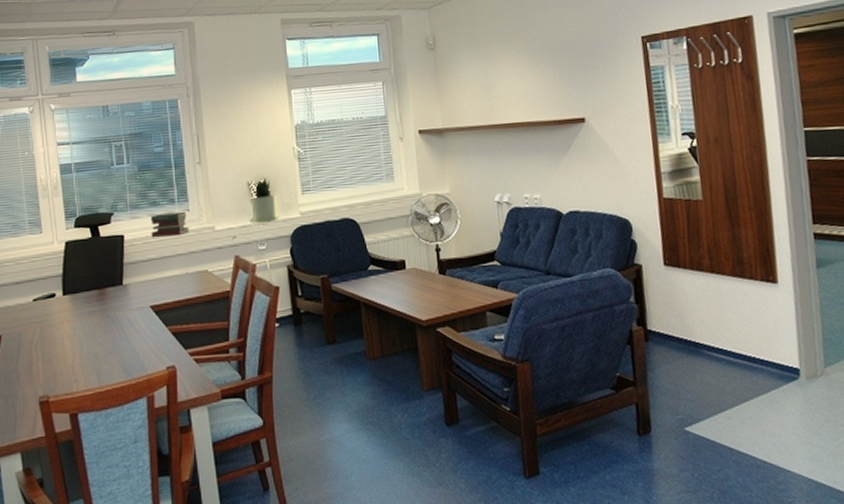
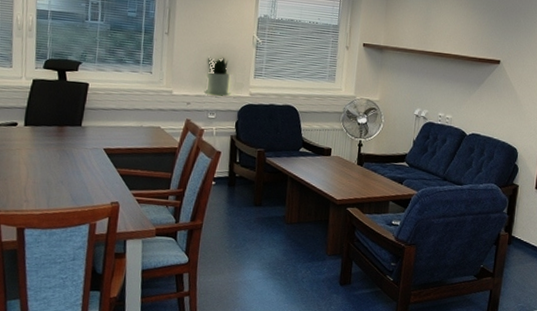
books: present [150,211,189,238] -> none [113,70,149,94]

